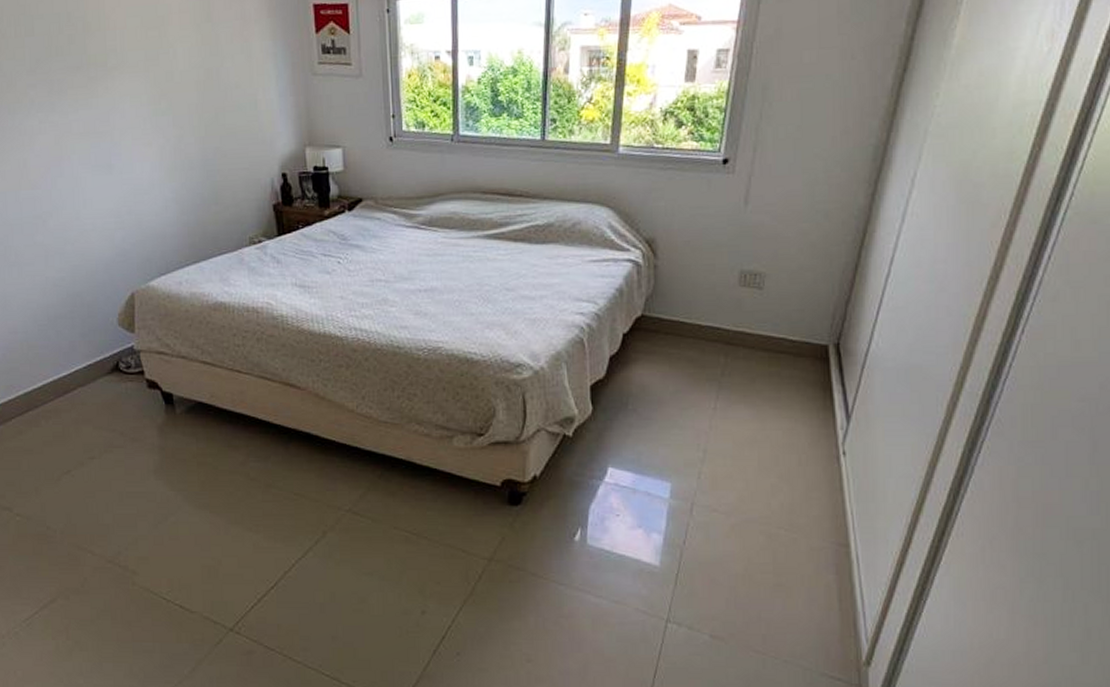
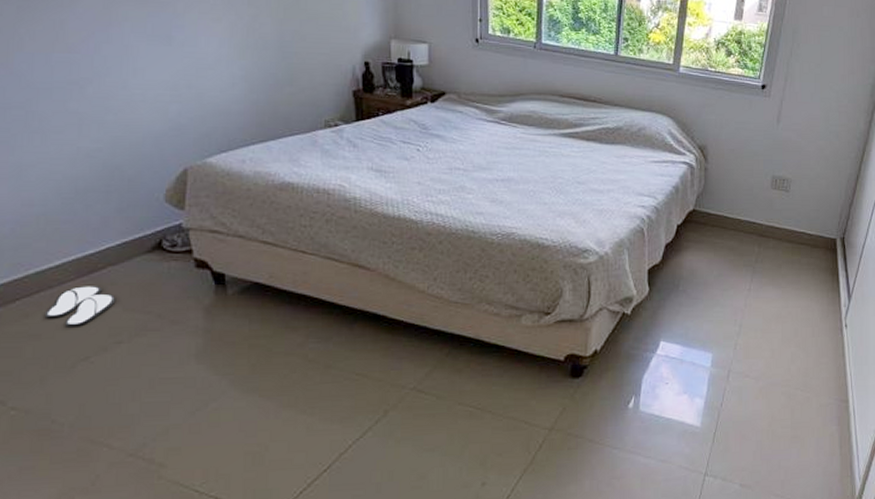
slippers: none [34,406,86,443] -> present [44,286,115,327]

